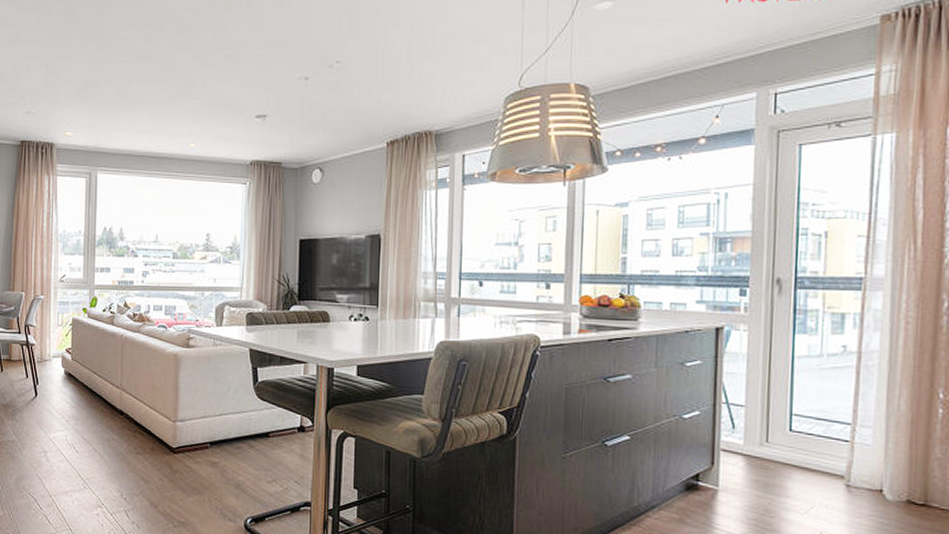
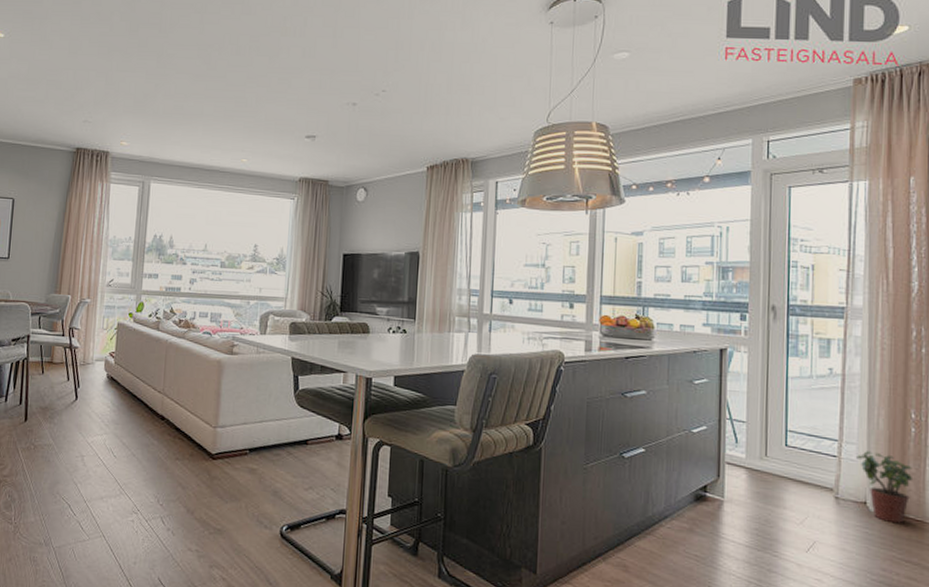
potted plant: none [873,435,939,513] -> present [857,451,914,524]

